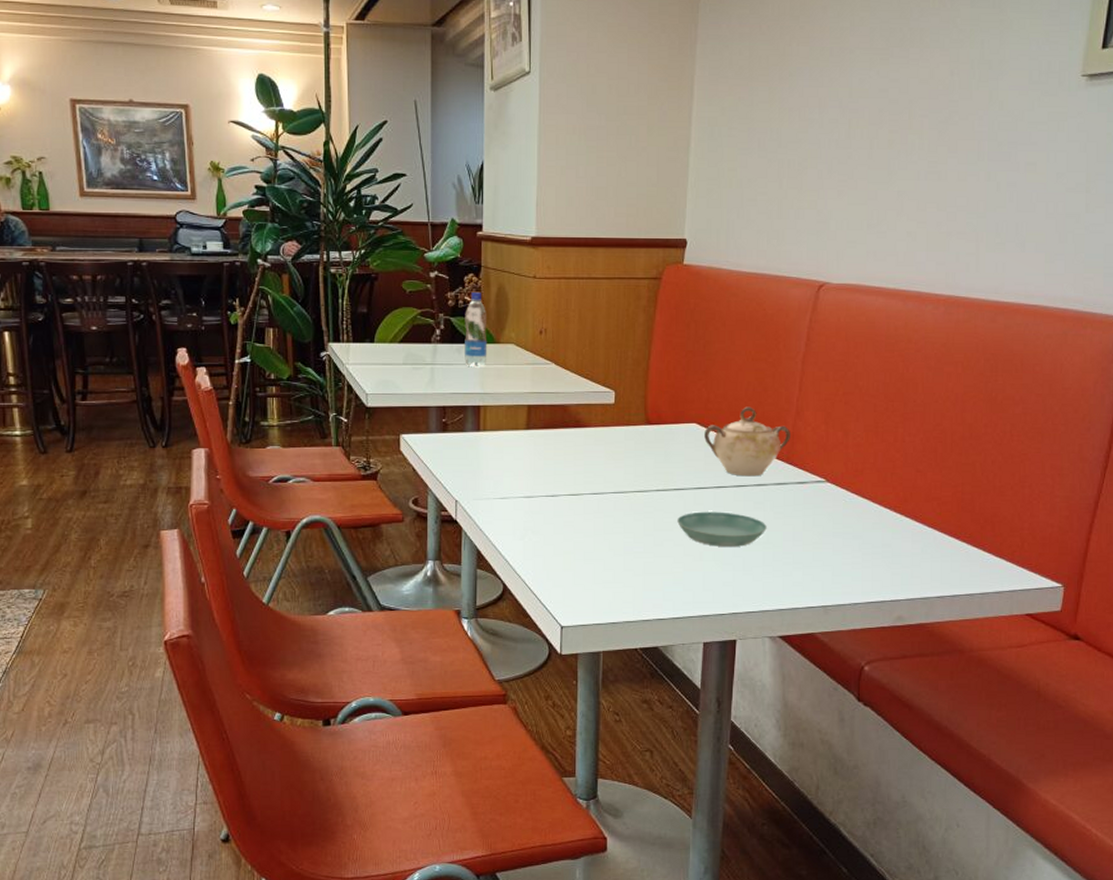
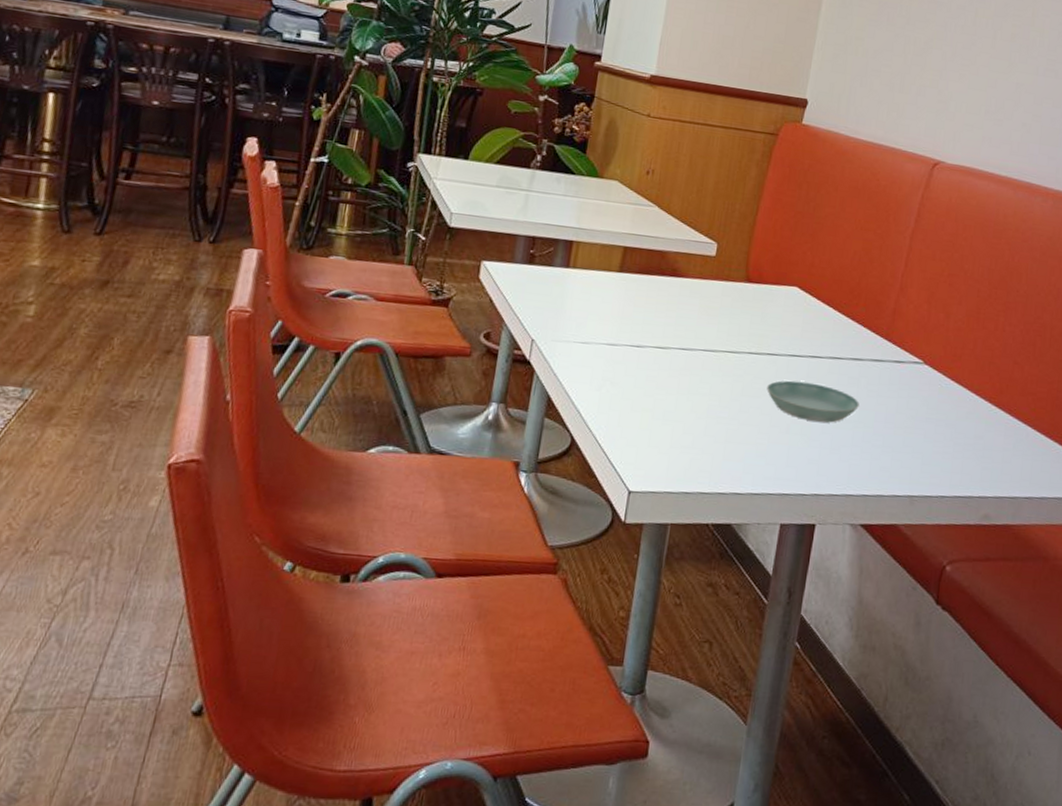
bottle: present [465,292,488,368] -> none [563,122,595,201]
sugar bowl: present [704,406,792,477] -> none [804,276,893,350]

